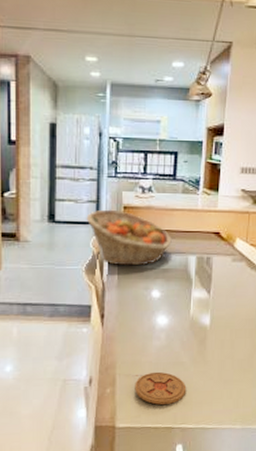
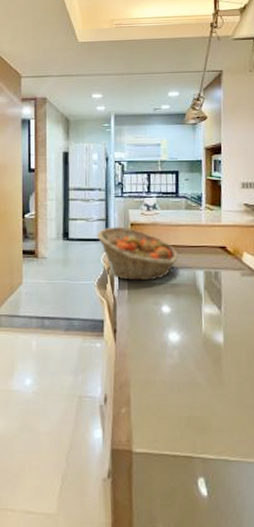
coaster: present [135,371,187,405] -> none [150,392,205,429]

